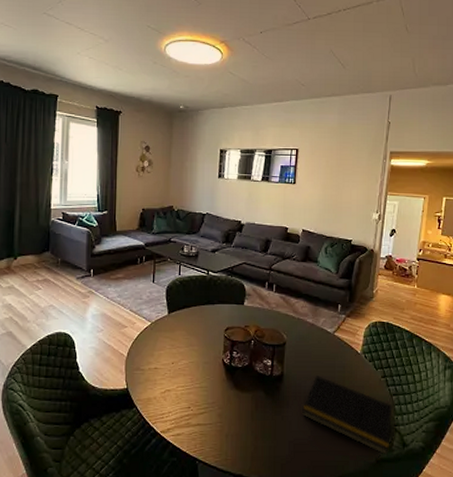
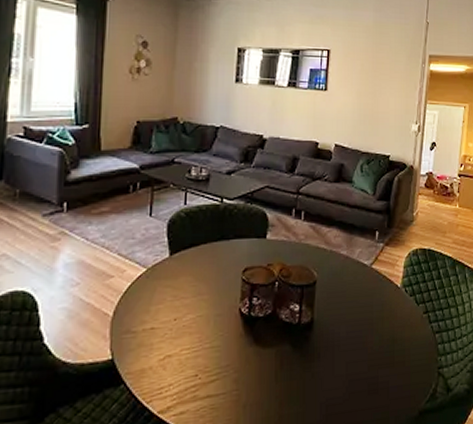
notepad: present [301,376,393,455] -> none [334,318,436,405]

